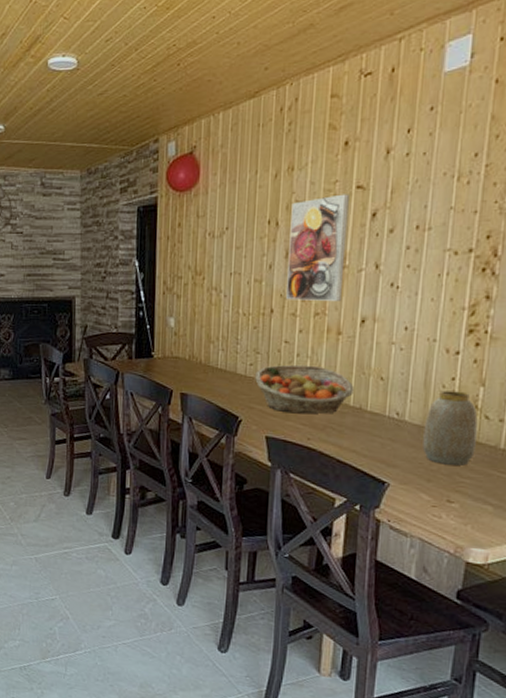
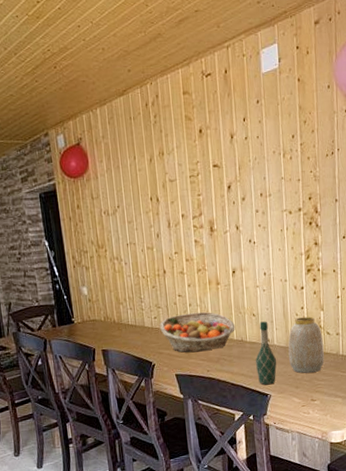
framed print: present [286,194,349,301] -> none [167,172,215,262]
wine bottle: none [374,388,405,471] -> present [255,321,277,385]

